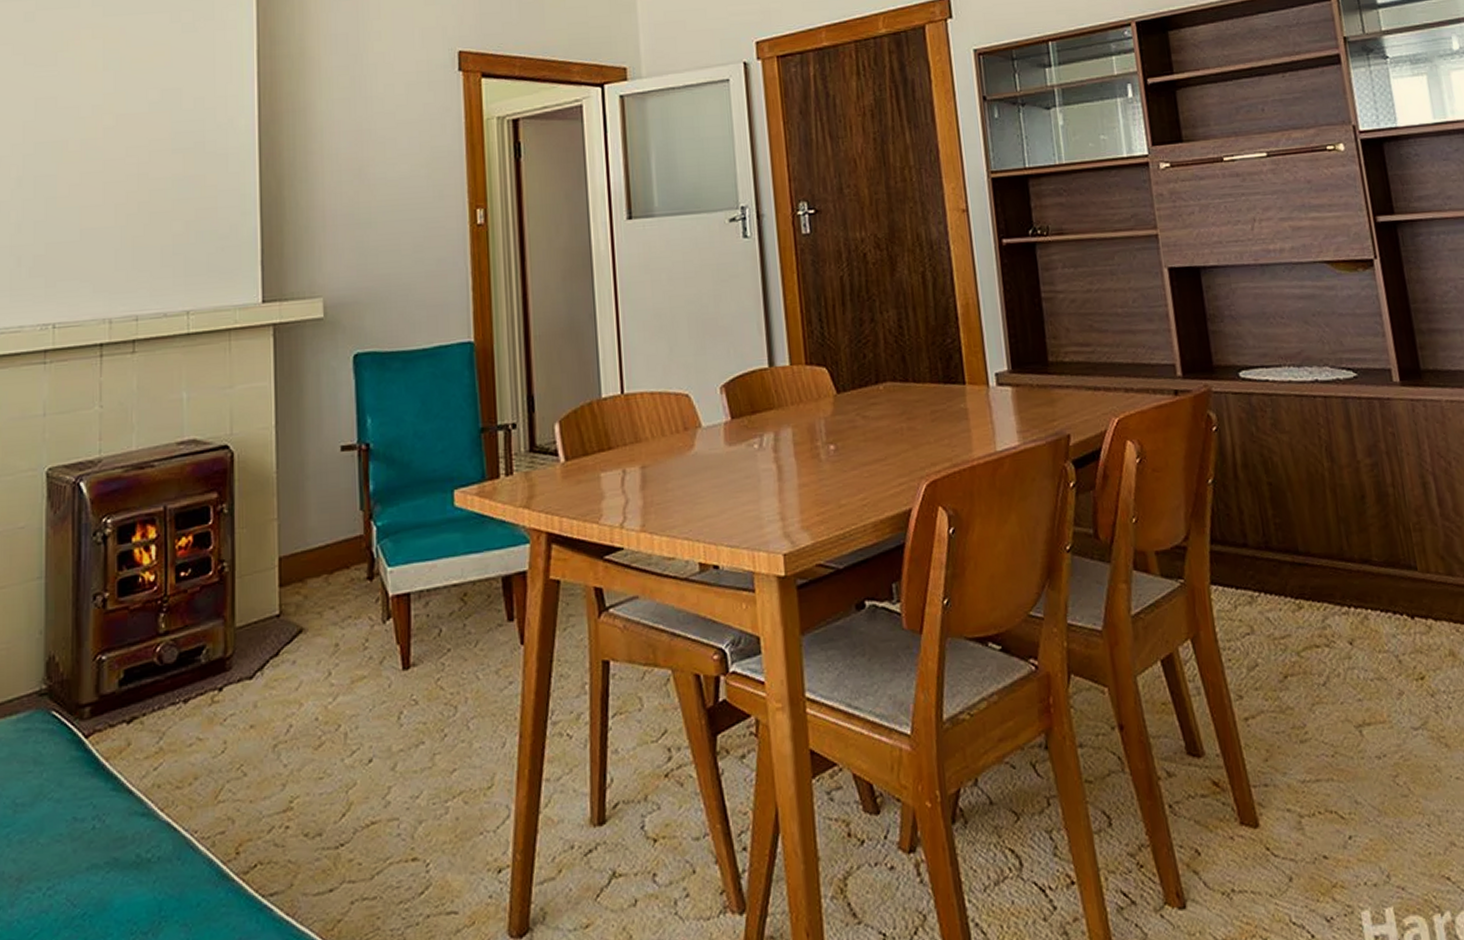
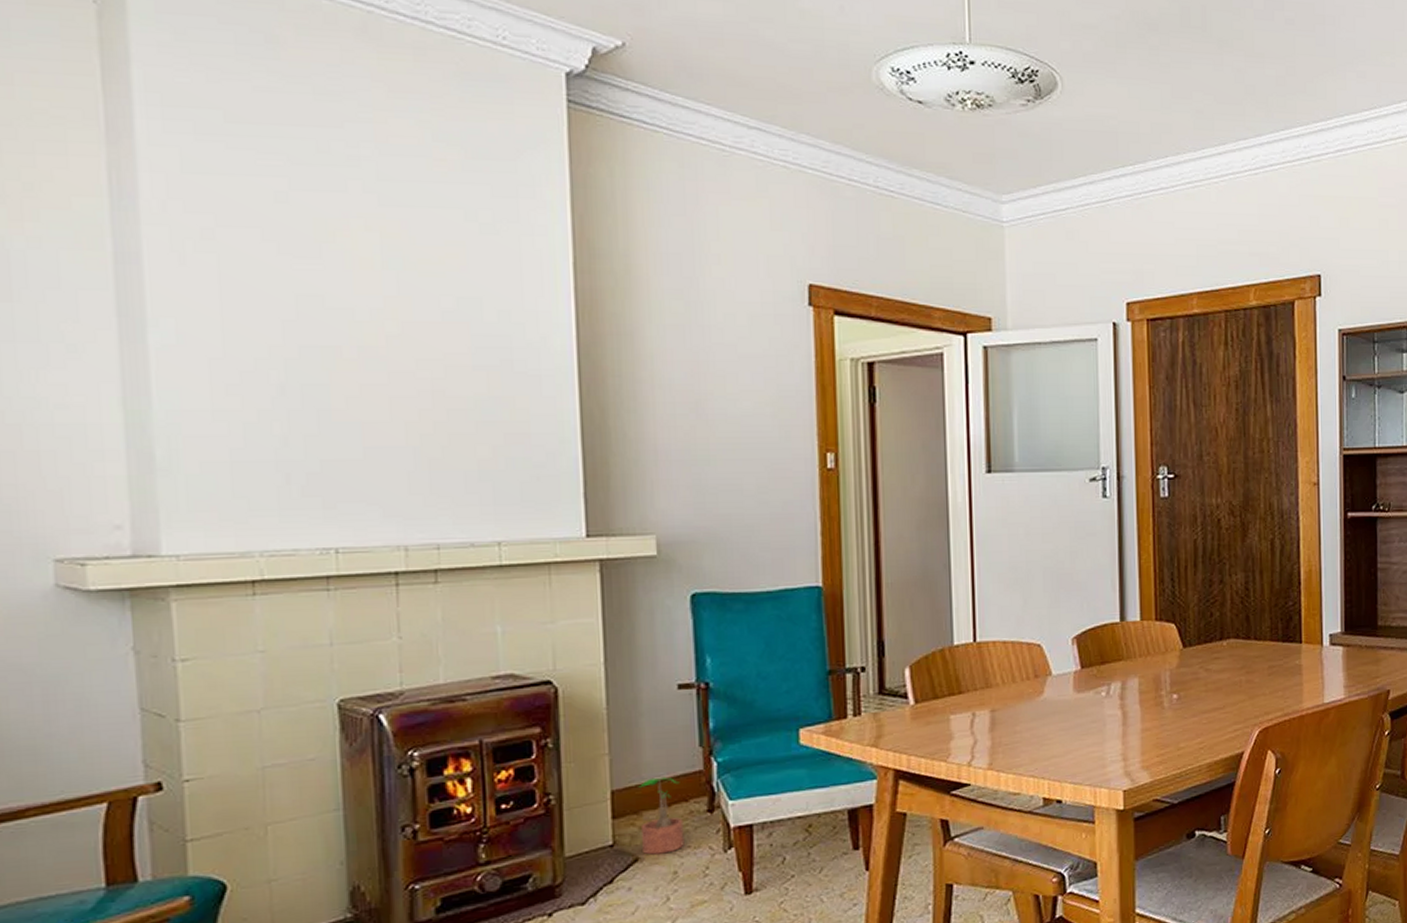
potted plant: none [304,542,346,626] -> present [638,777,685,855]

